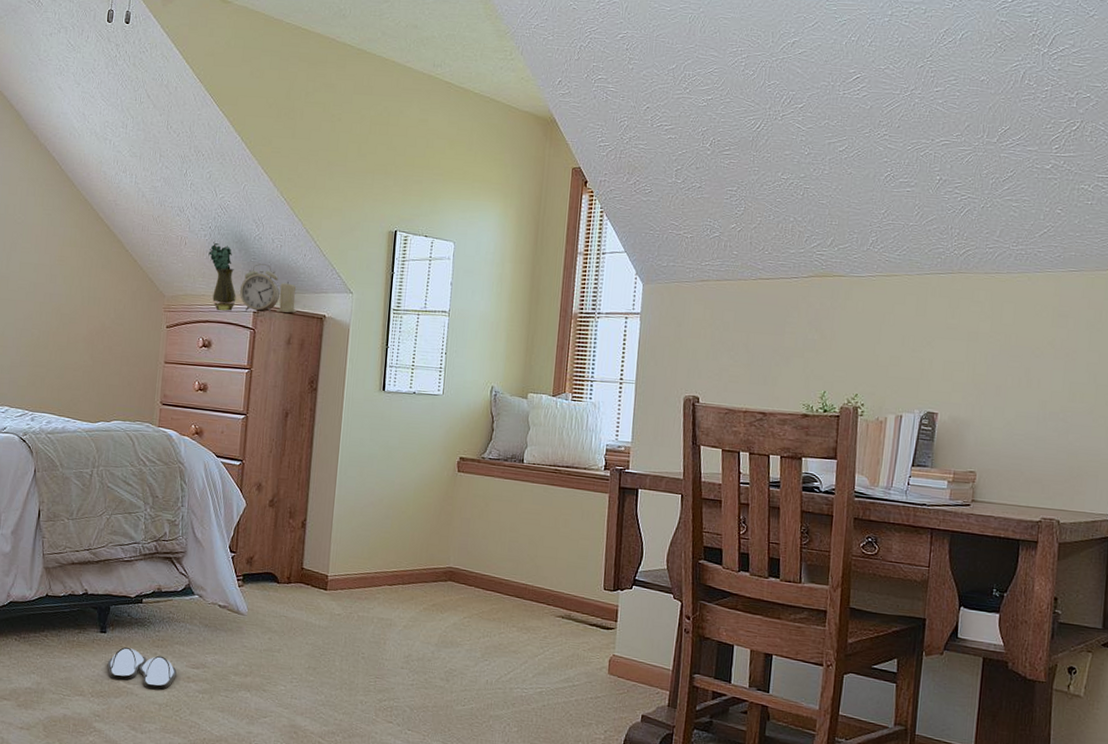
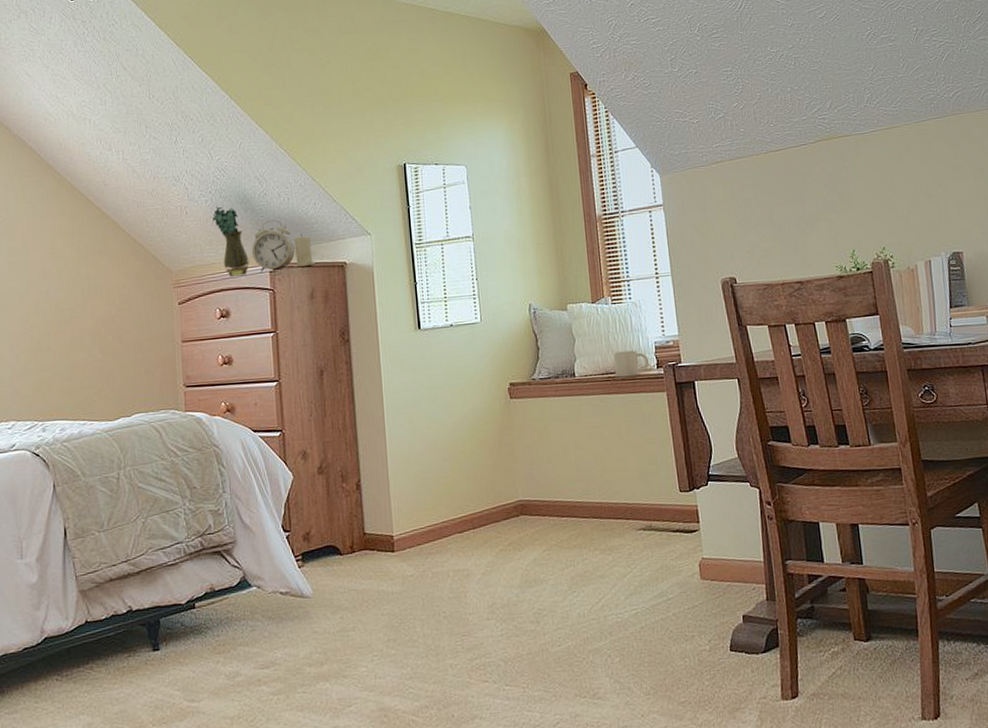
slippers: present [107,646,177,690] -> none [165,660,245,702]
mug: none [562,447,597,474] -> present [613,350,649,378]

